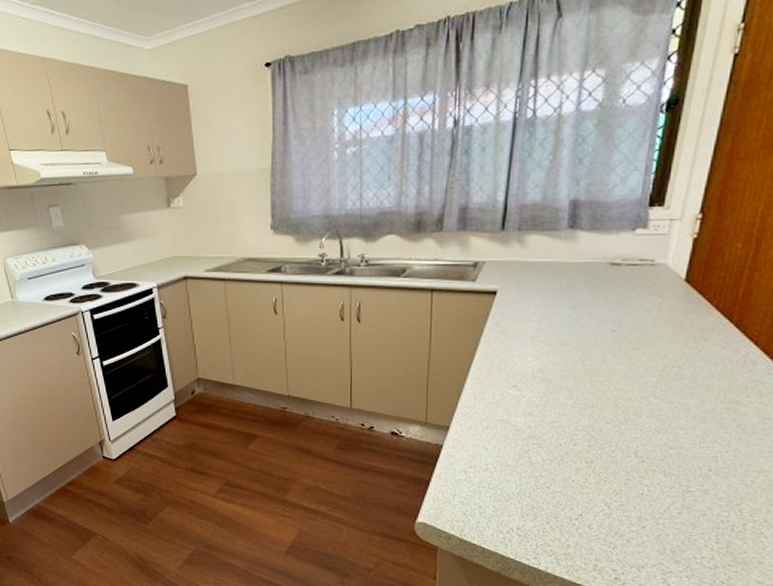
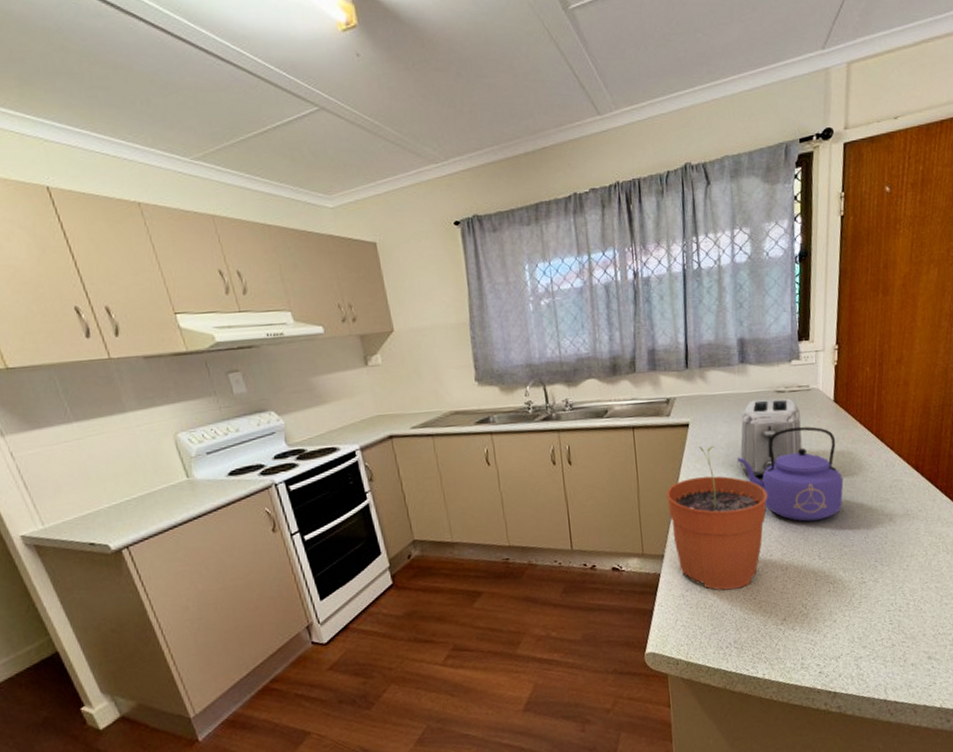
plant pot: none [461,317,581,474] -> present [666,445,768,591]
kettle: none [550,306,683,415] -> present [737,426,844,522]
toaster: none [553,271,637,357] -> present [740,398,802,477]

